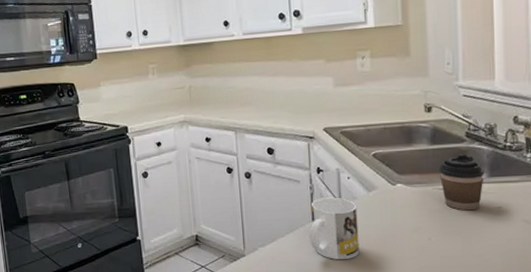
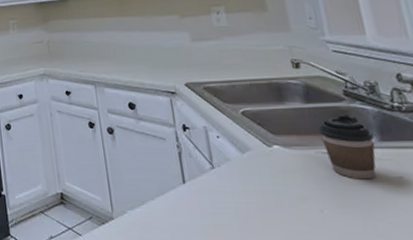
mug: present [309,197,360,260] -> none [180,158,241,231]

